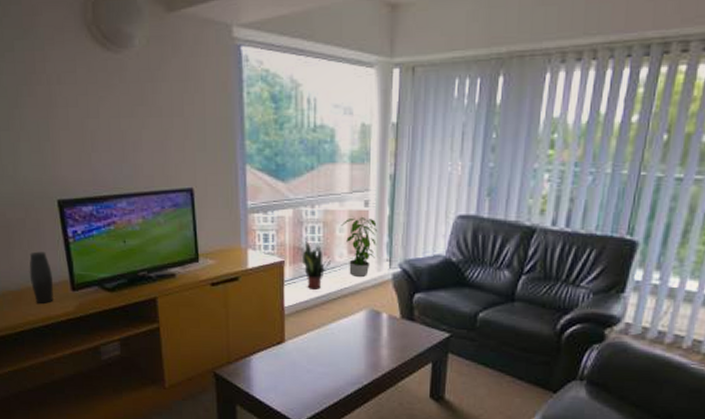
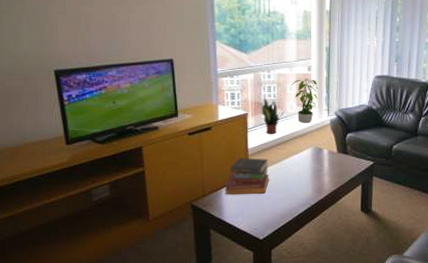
vase: present [29,251,54,304] -> none [26,113,49,157]
books: none [254,317,311,366] -> present [225,157,270,194]

